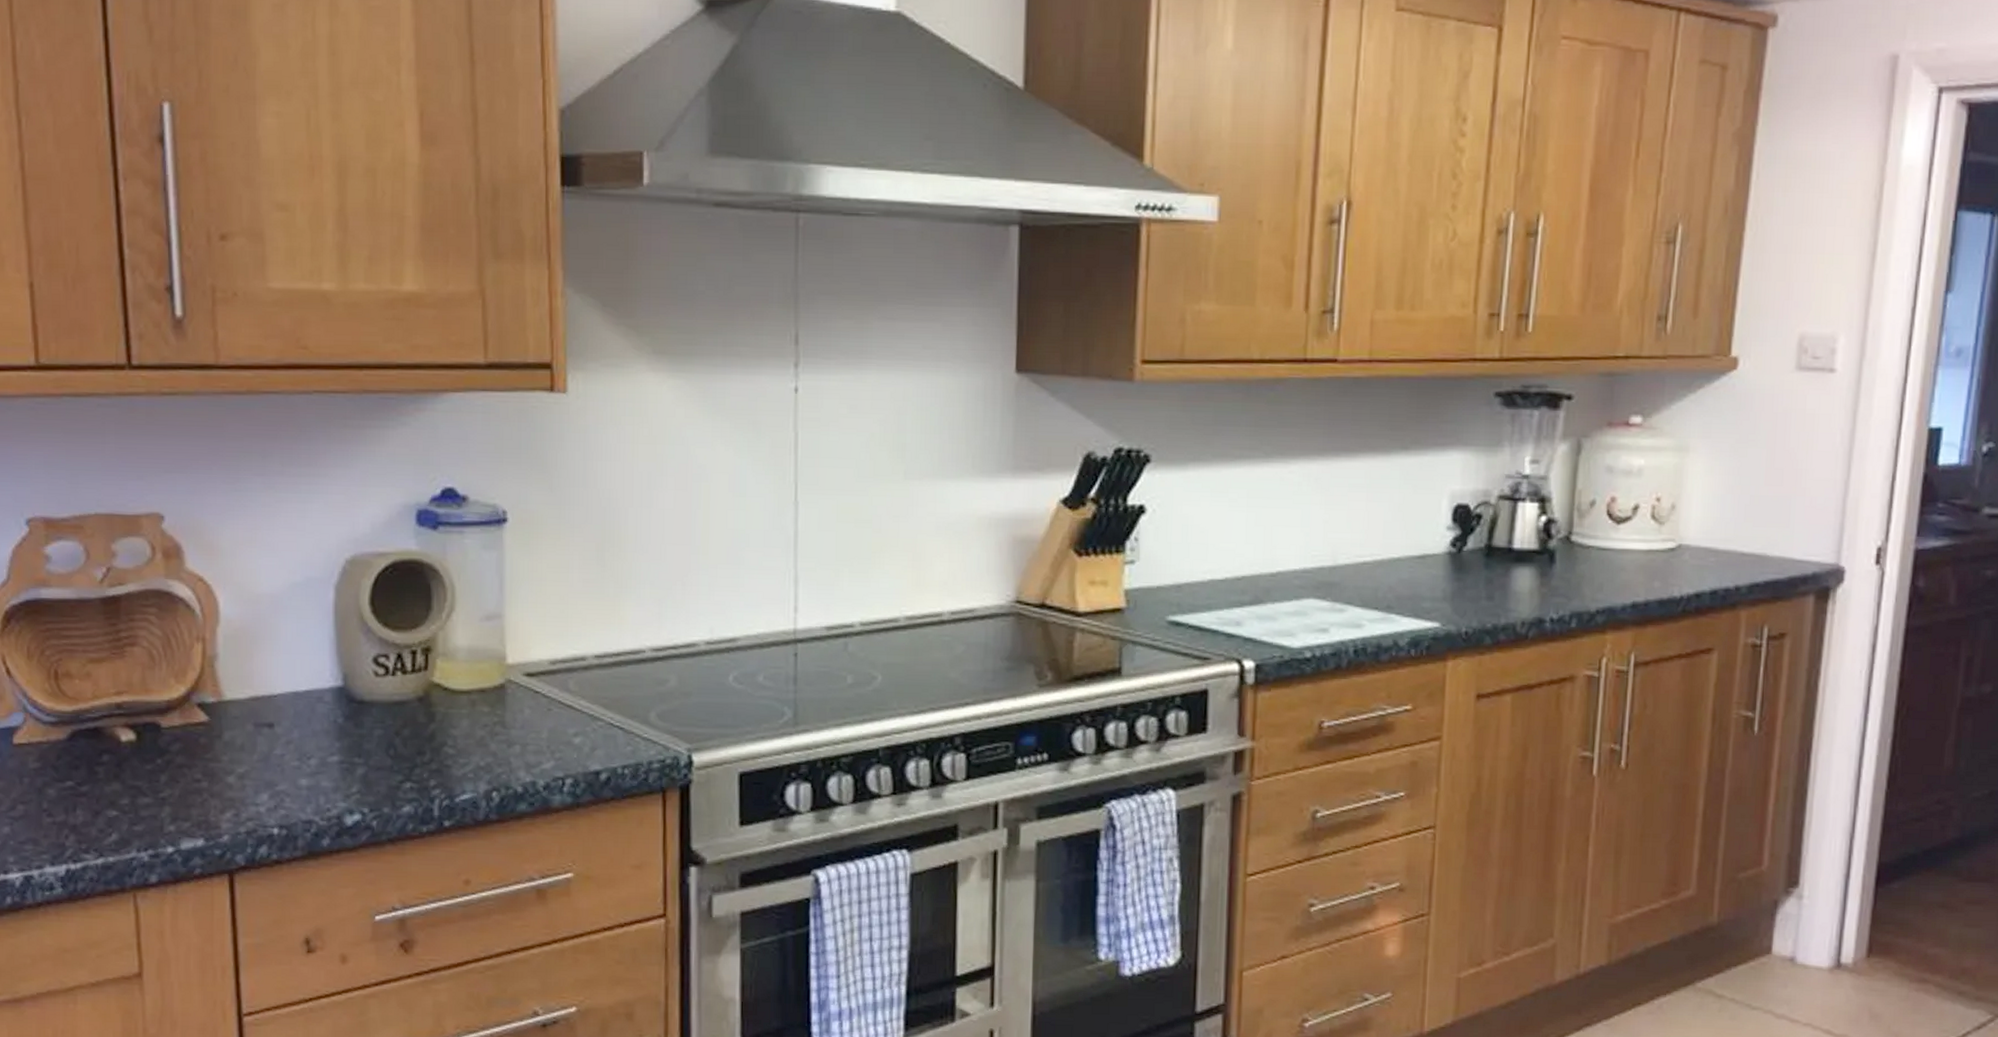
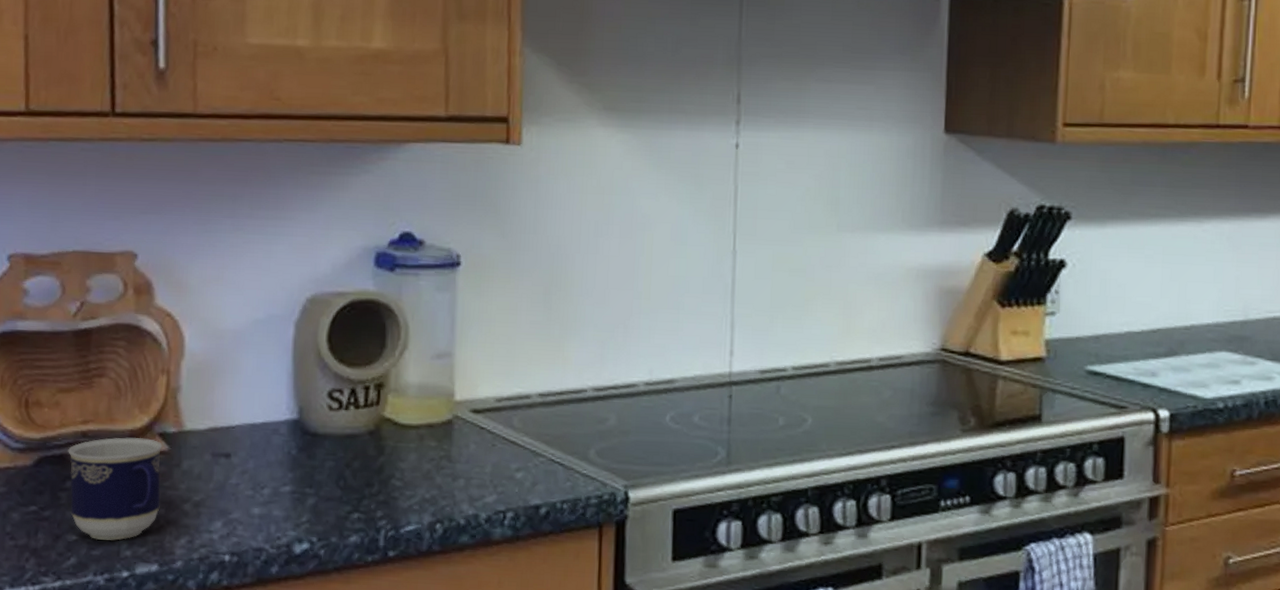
cup: none [103,708,203,815] -> present [68,437,163,541]

